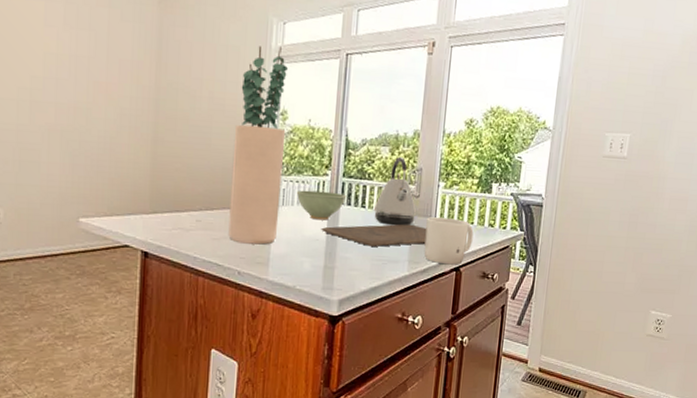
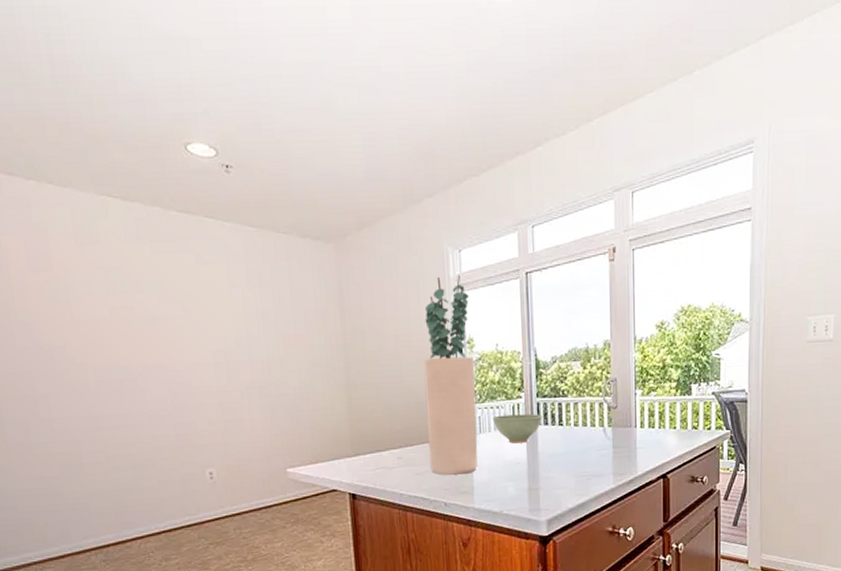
cutting board: present [321,224,427,248] -> none [521,436,629,464]
kettle: present [373,156,417,226] -> none [571,369,616,440]
mug: present [424,217,474,265] -> none [627,425,677,473]

